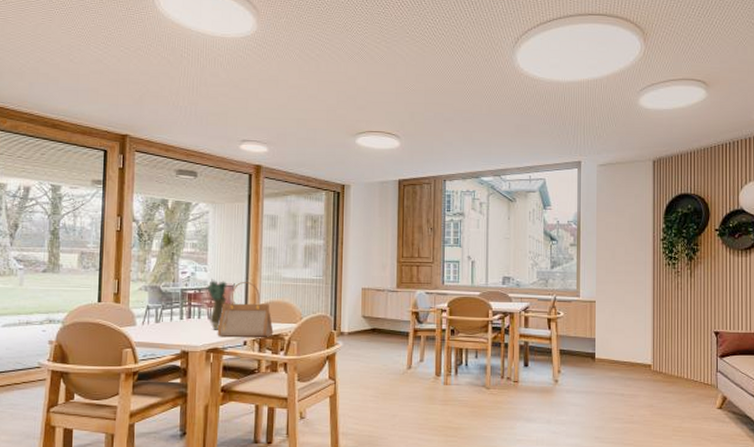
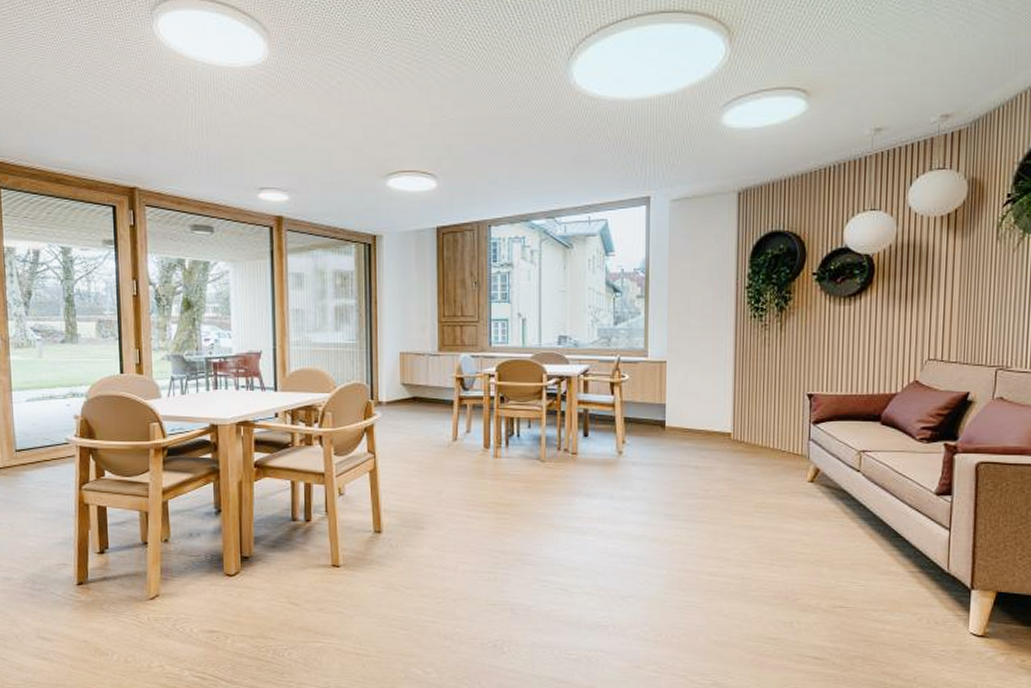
vase: present [206,278,227,330] -> none [231,345,254,402]
handbag: present [217,281,274,337] -> none [246,347,306,408]

